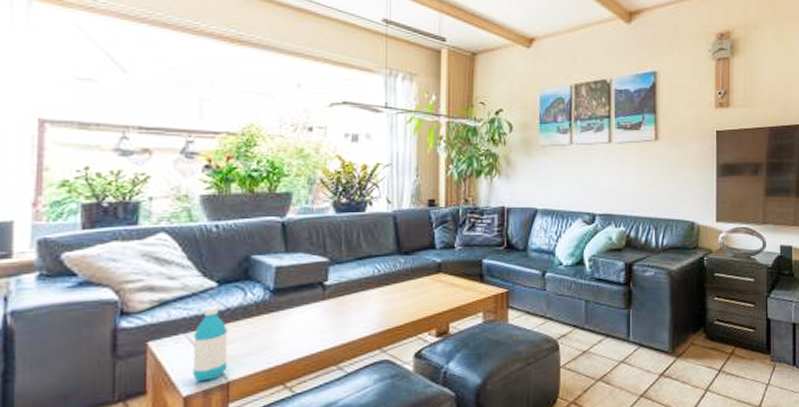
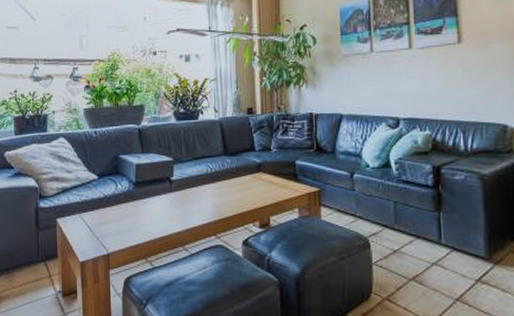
water bottle: present [192,306,228,382] -> none [84,194,108,252]

